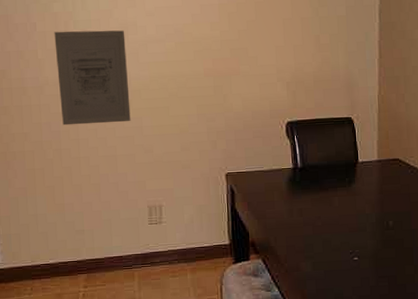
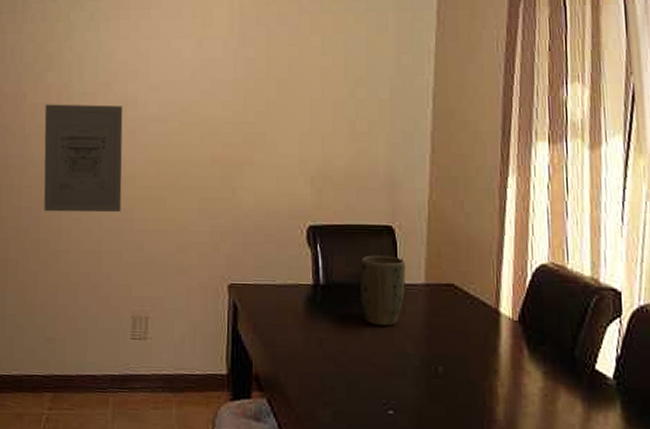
plant pot: none [328,141,363,195] -> present [360,255,405,327]

